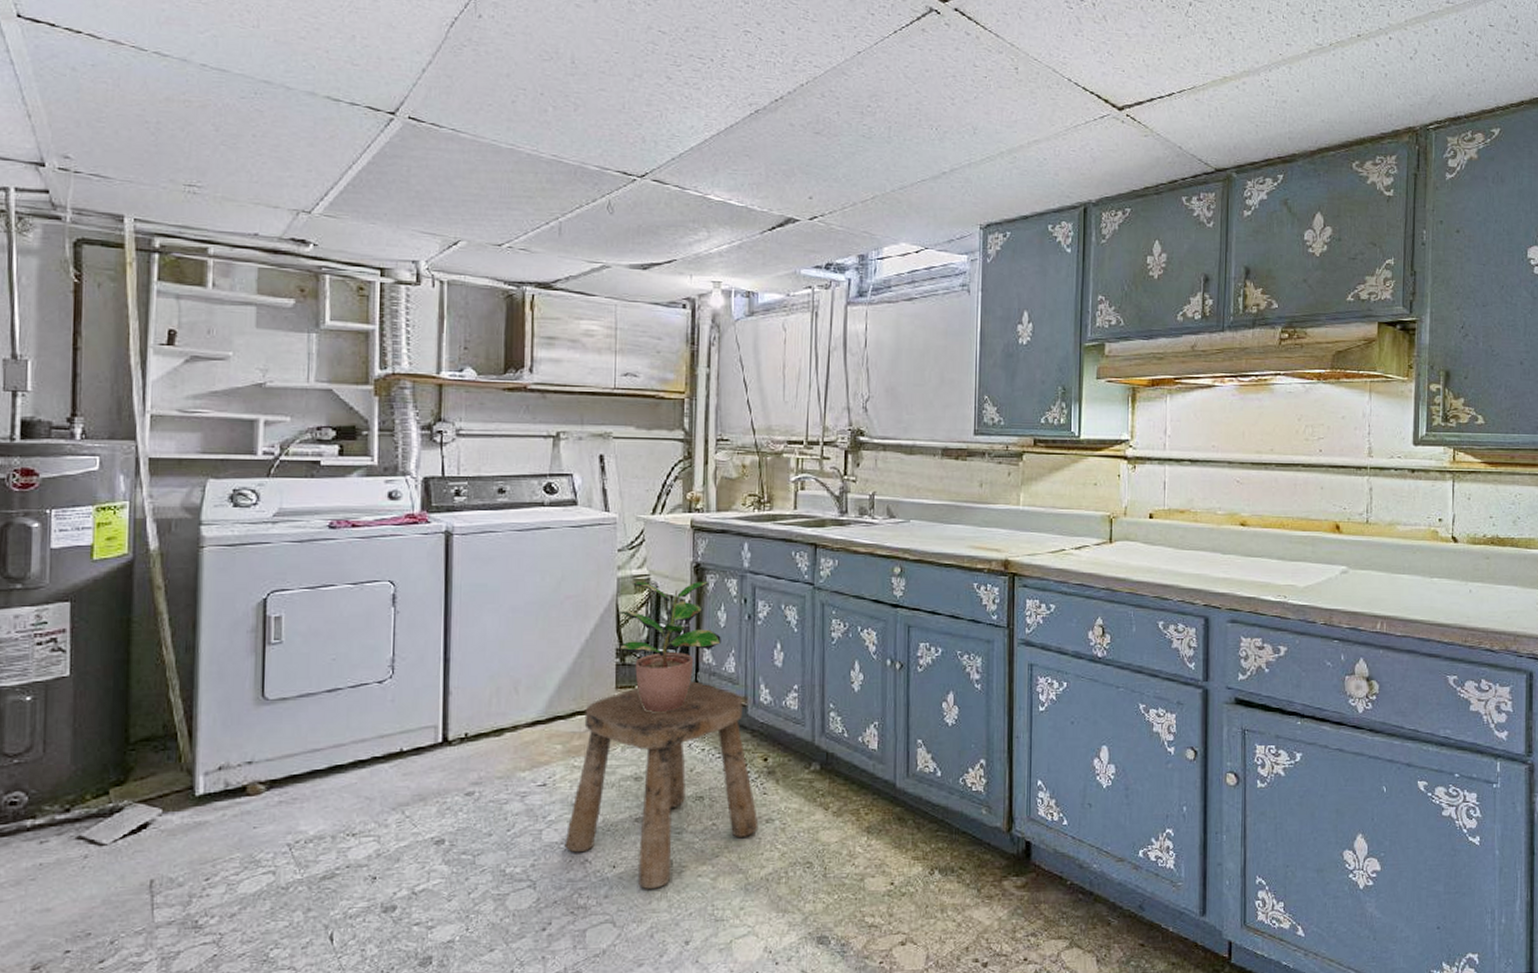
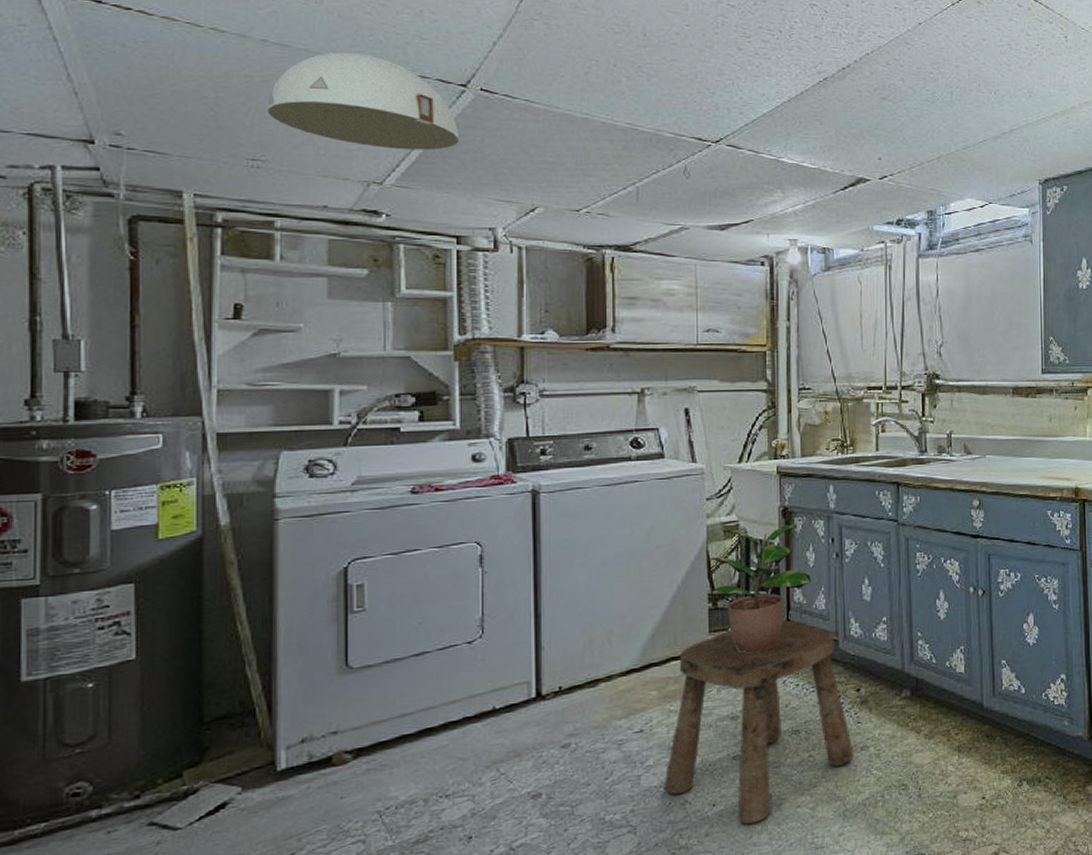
ceiling light: none [204,77,387,180] -> present [267,52,460,150]

